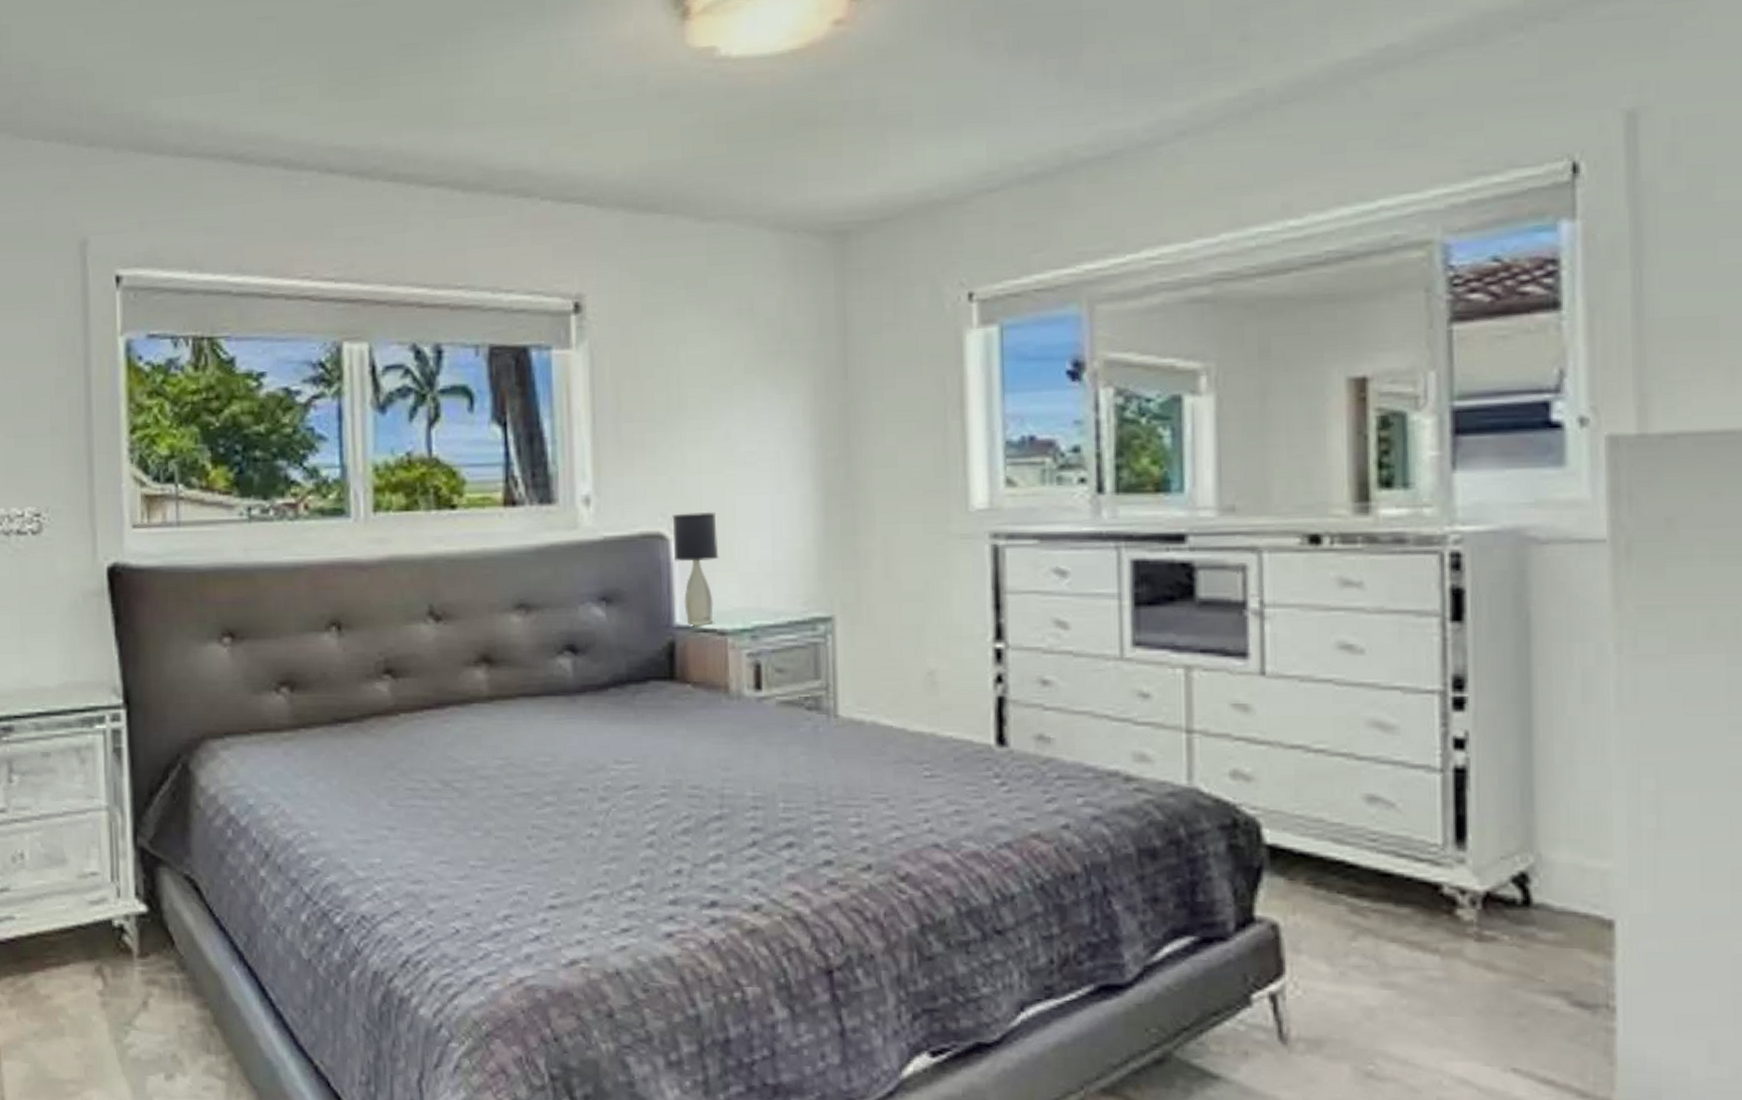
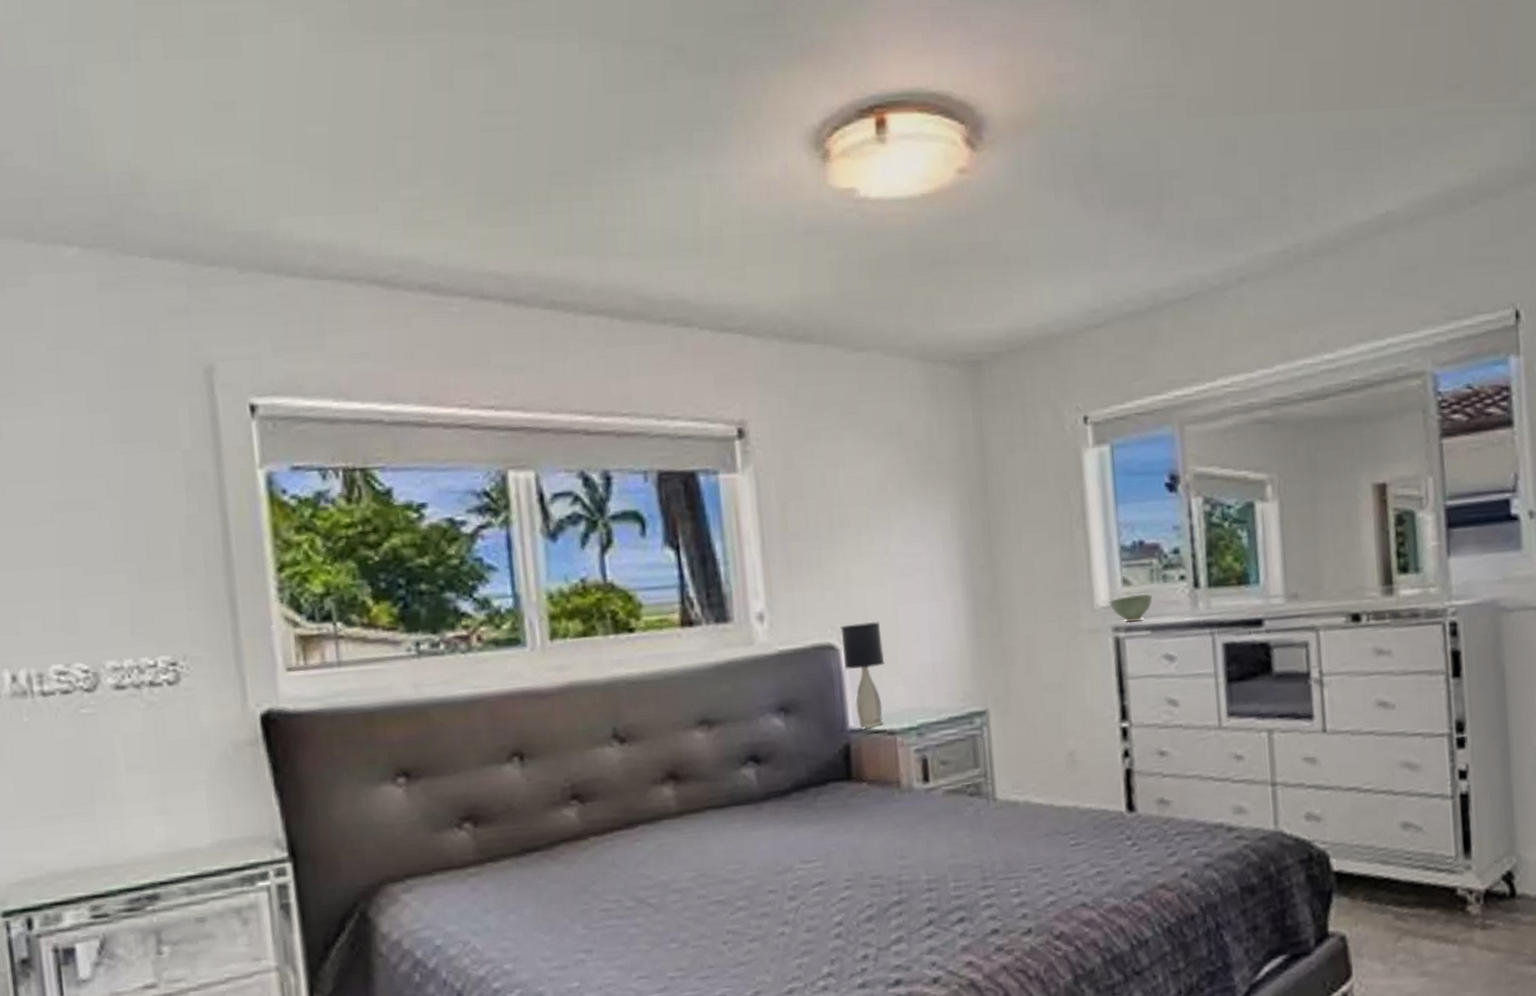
bowl: none [988,497,1043,528] -> present [1109,594,1153,622]

